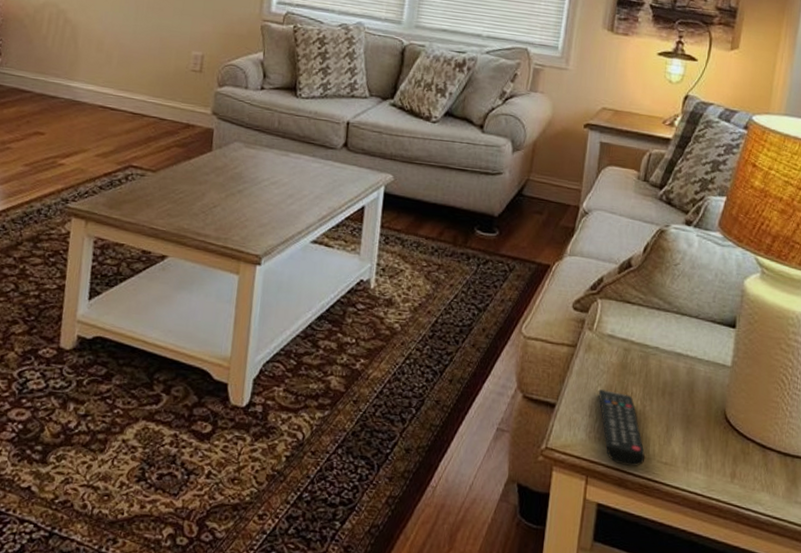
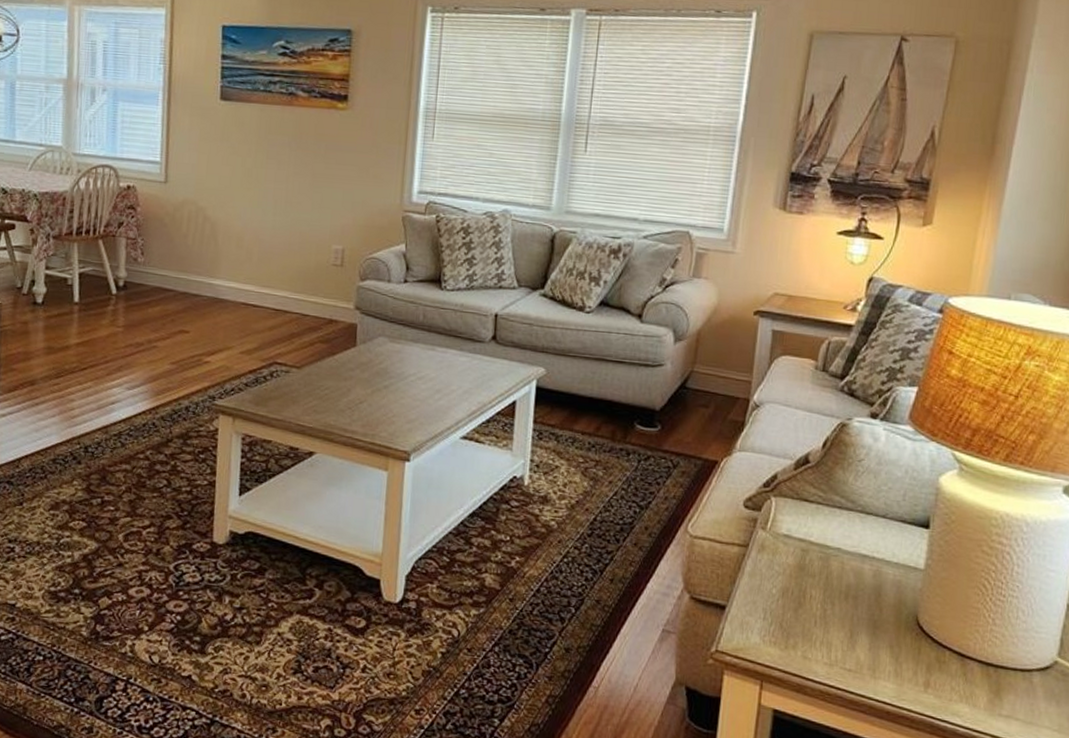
remote control: present [598,389,646,467] -> none [773,592,827,673]

